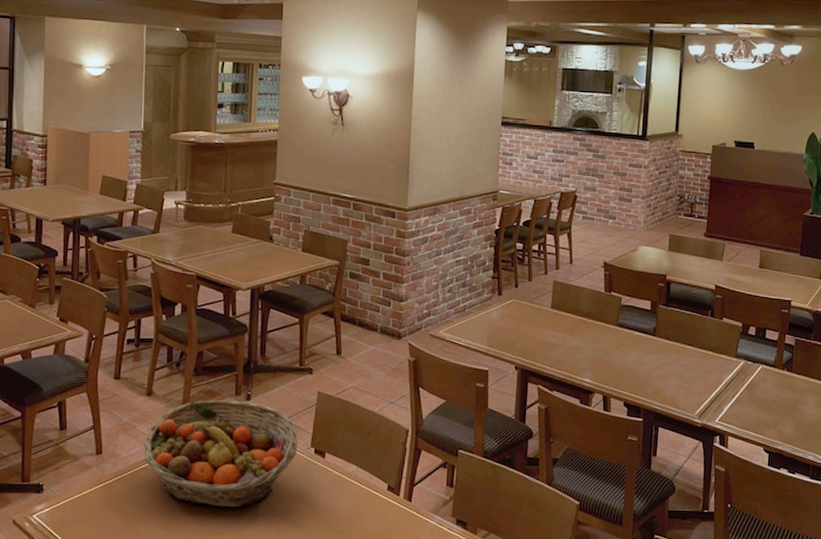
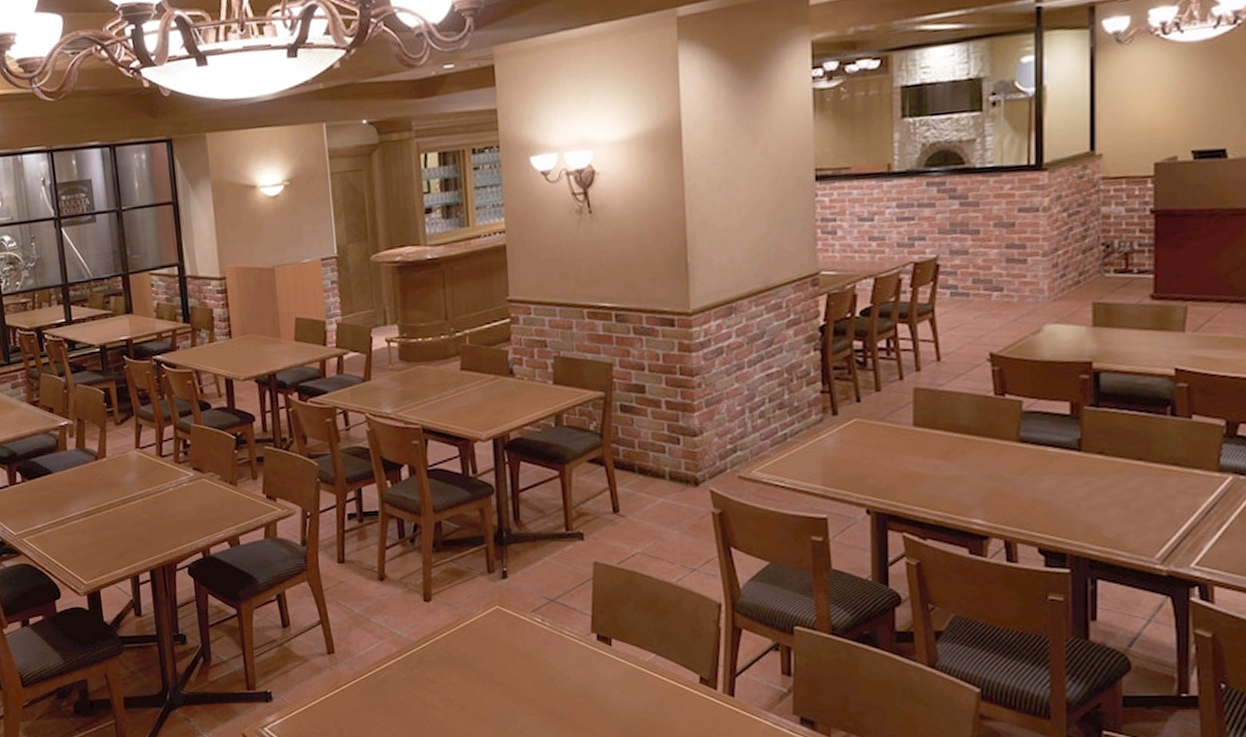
fruit basket: present [143,400,298,508] -> none [381,579,574,712]

